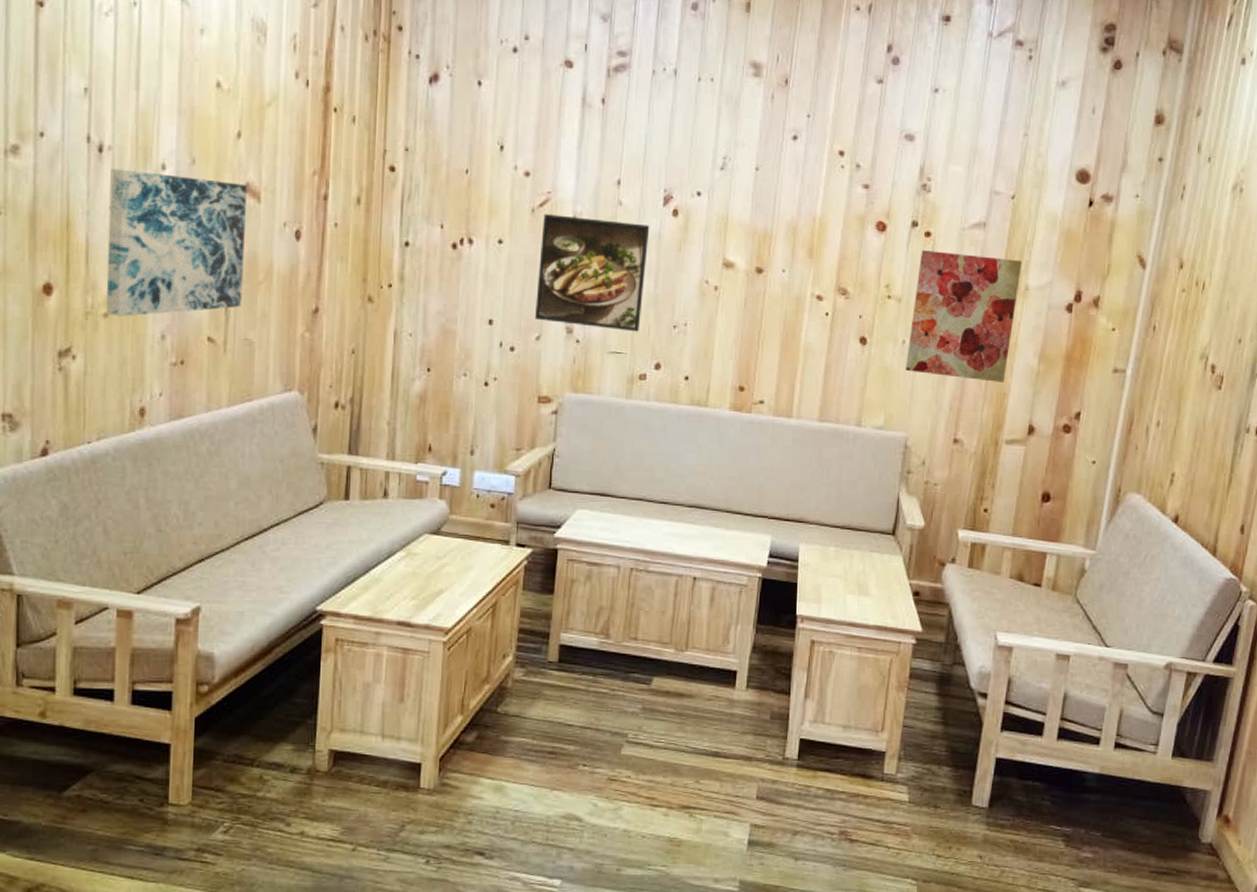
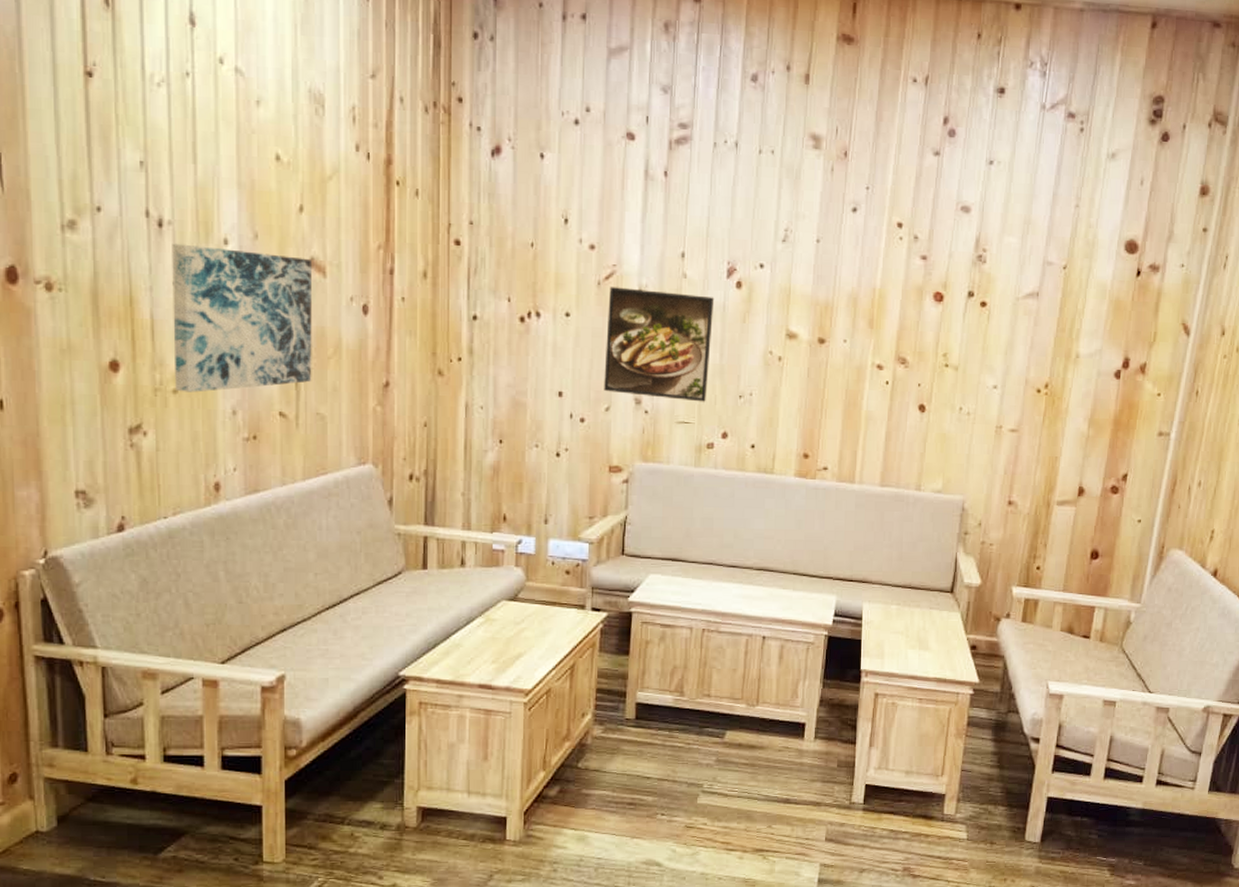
wall art: present [906,250,1022,382] -> none [963,320,1073,447]

